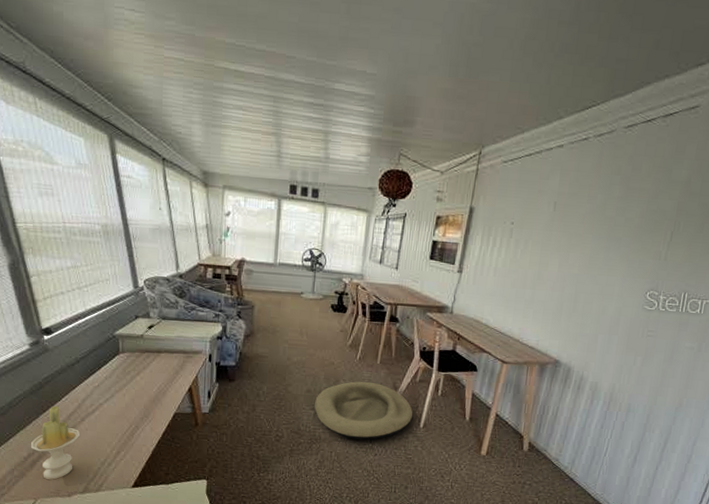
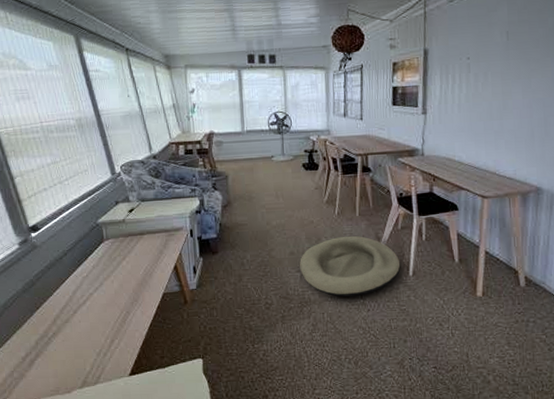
candle: present [30,405,81,481] -> none [27,301,75,379]

